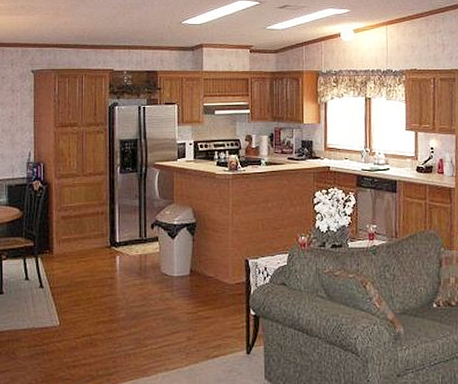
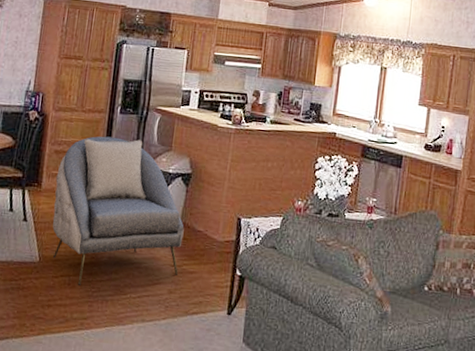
armchair: none [66,196,195,343] -> present [52,136,185,285]

